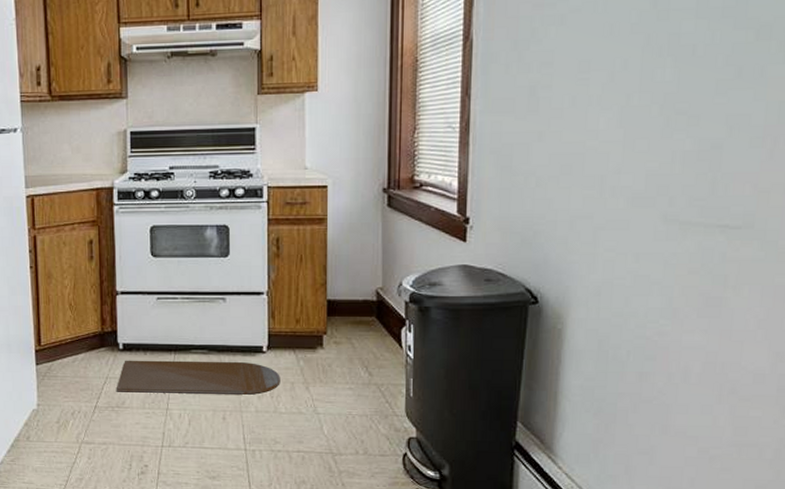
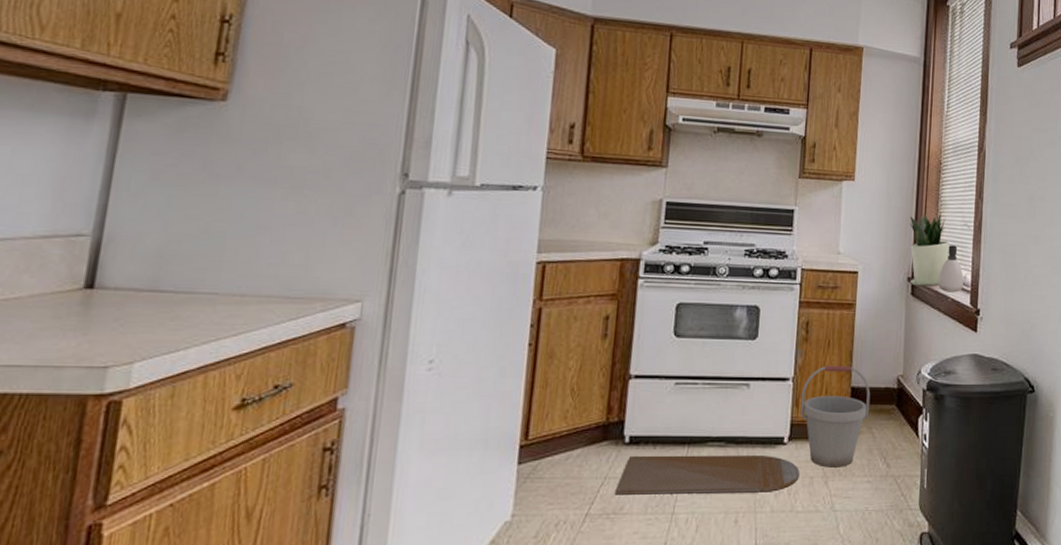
bucket: none [277,279,348,375] -> present [800,365,871,468]
planter: none [382,116,432,198] -> present [909,213,950,288]
soap dispenser: none [418,150,449,201] -> present [938,245,964,293]

